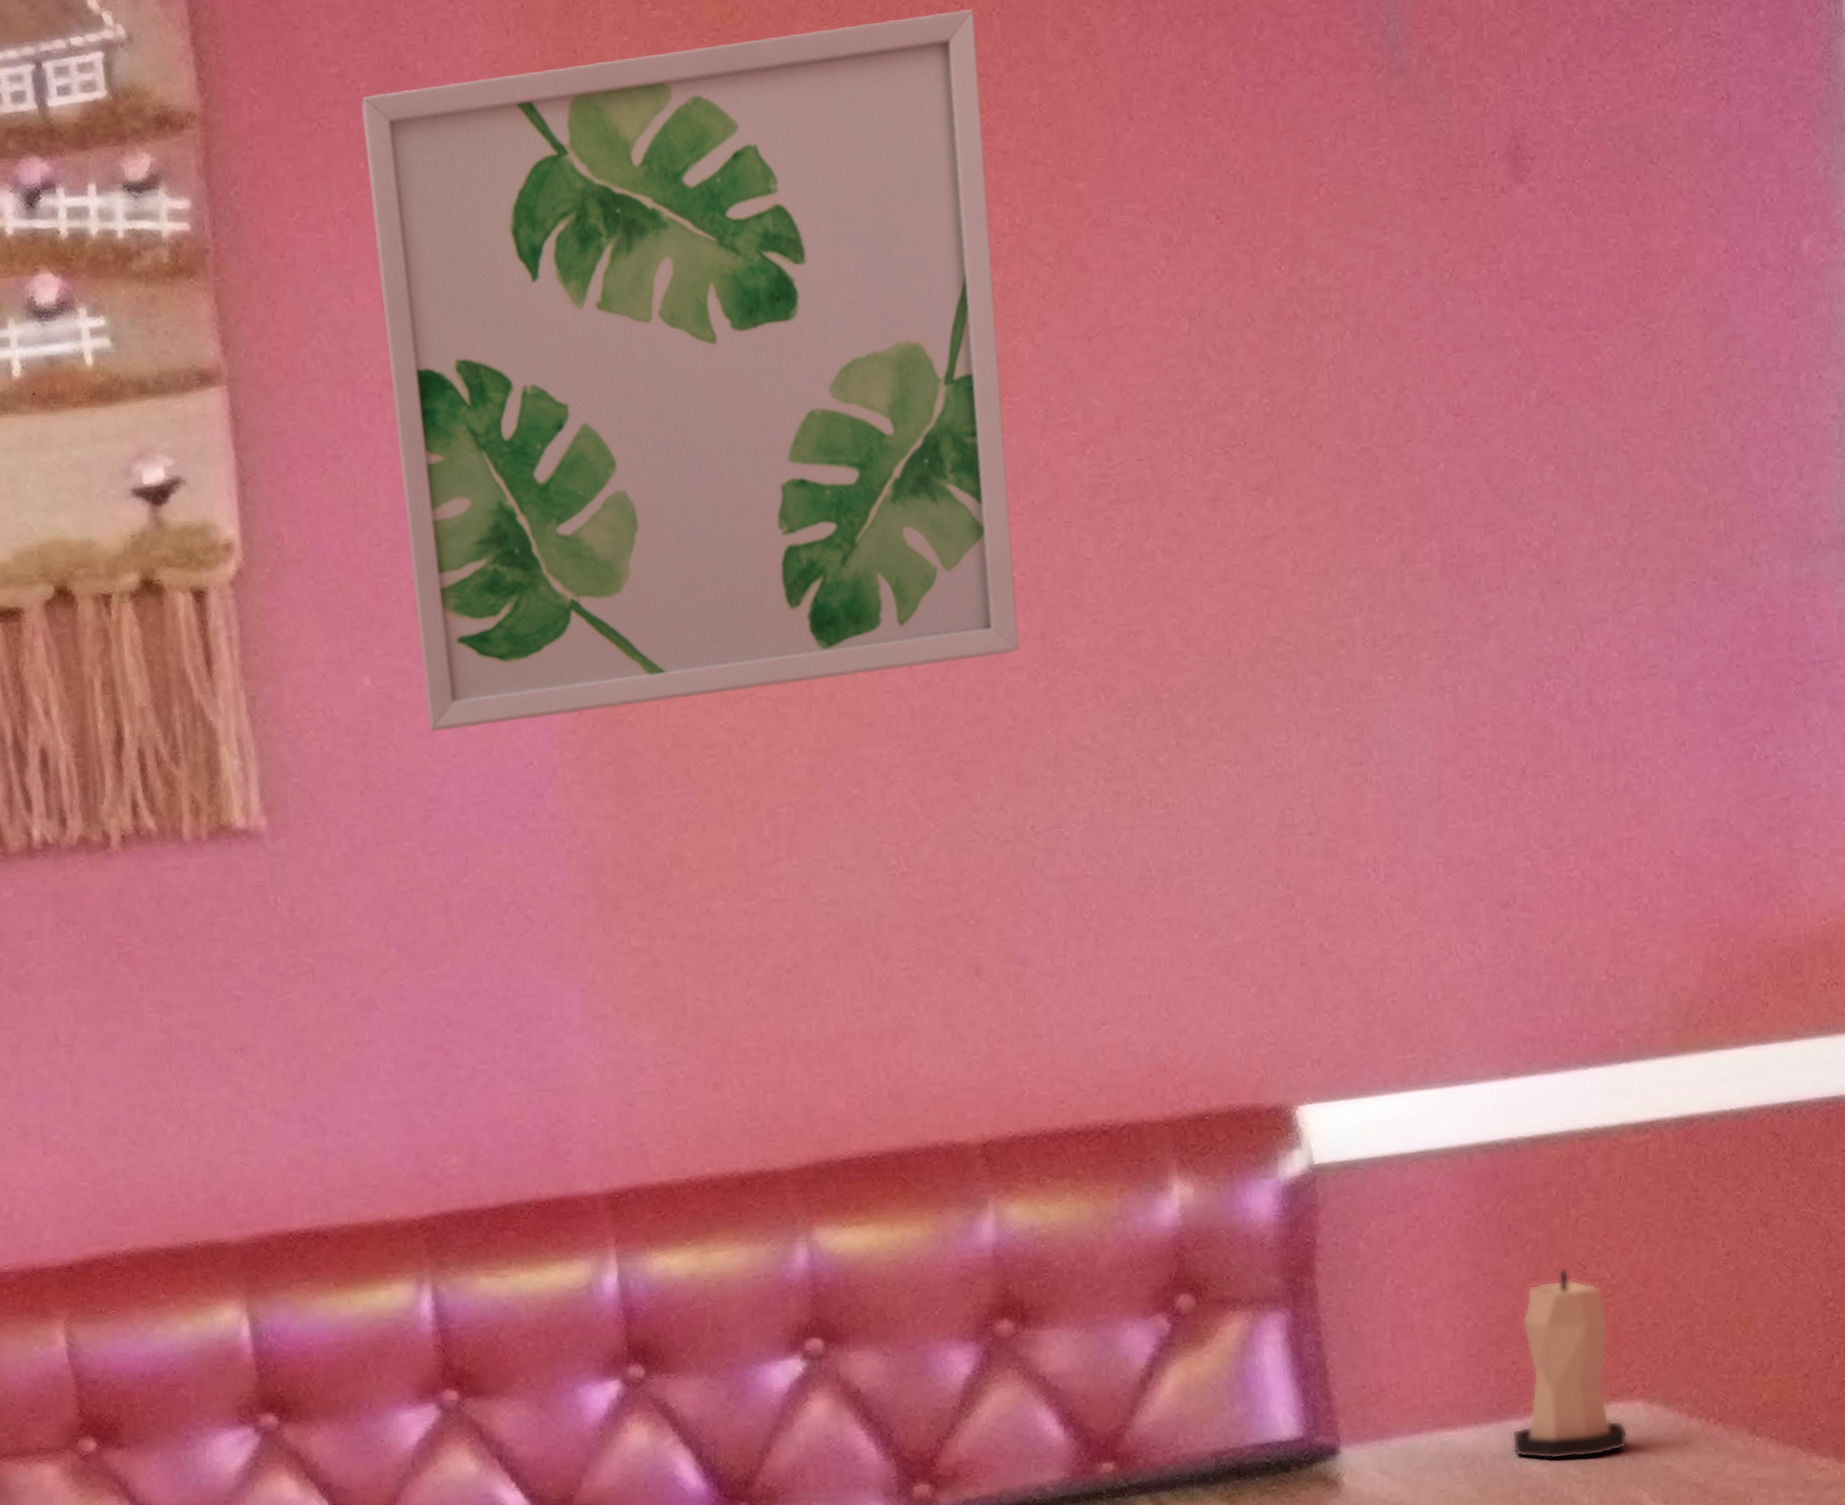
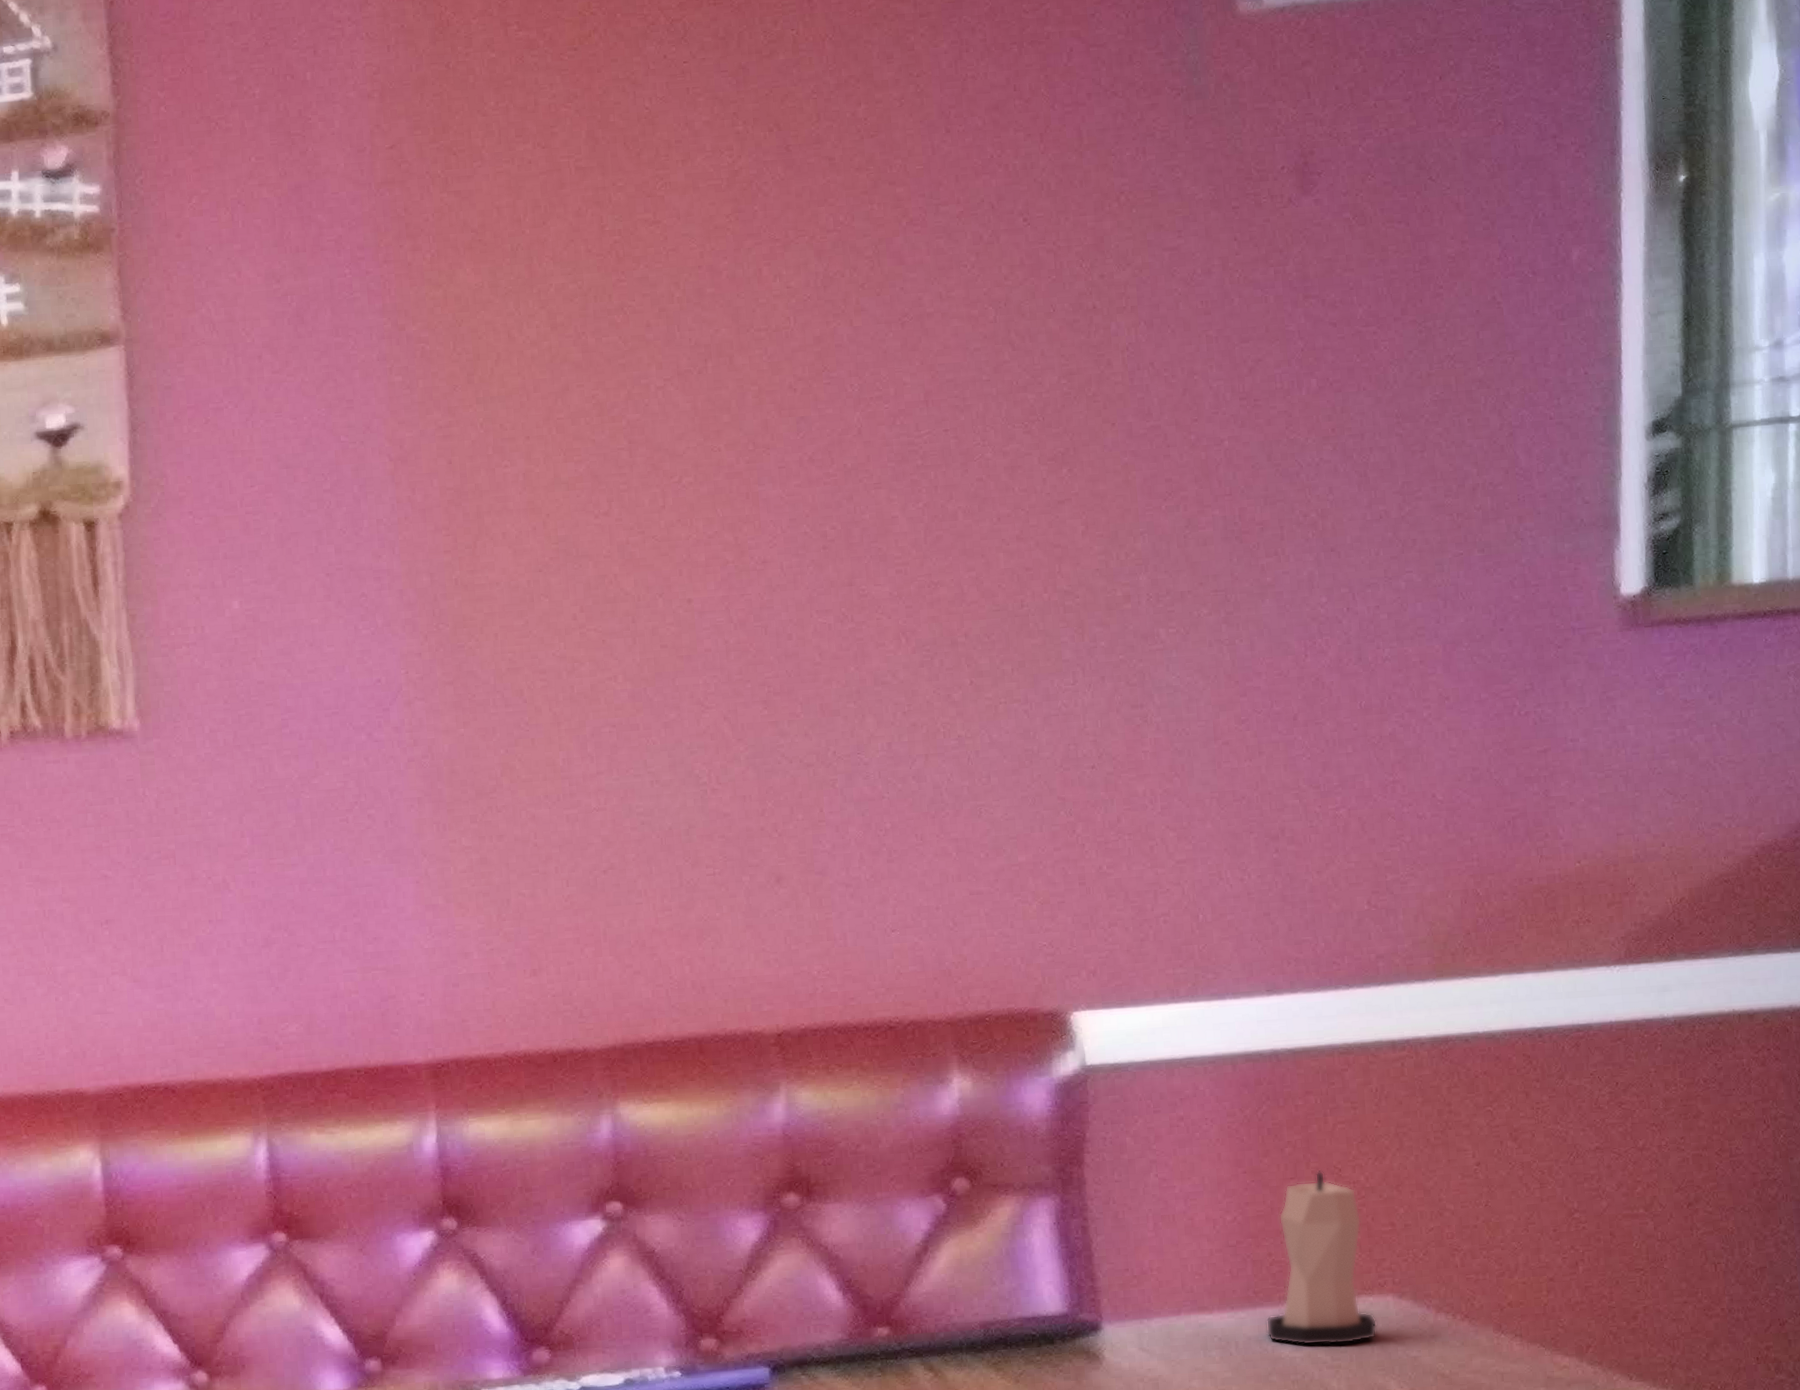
wall art: present [361,9,1019,732] -> none [255,35,828,651]

